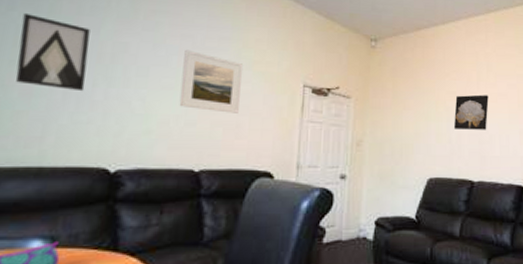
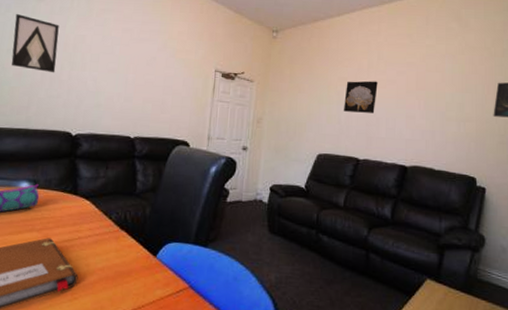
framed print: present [179,49,244,113] -> none [120,40,169,93]

